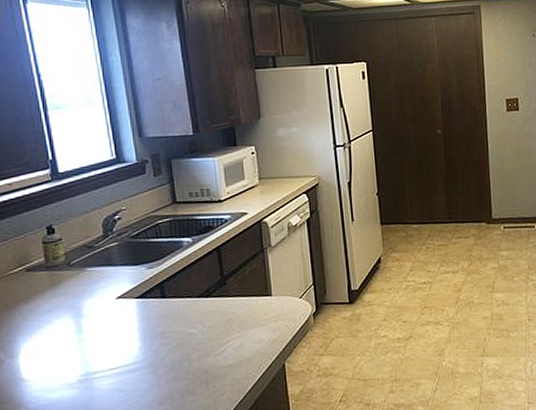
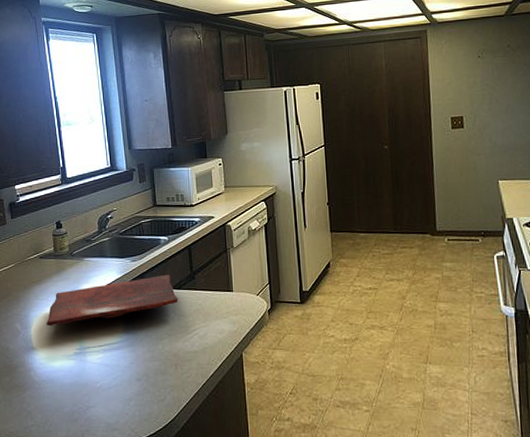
cutting board: none [39,281,207,352] -> present [46,274,178,327]

